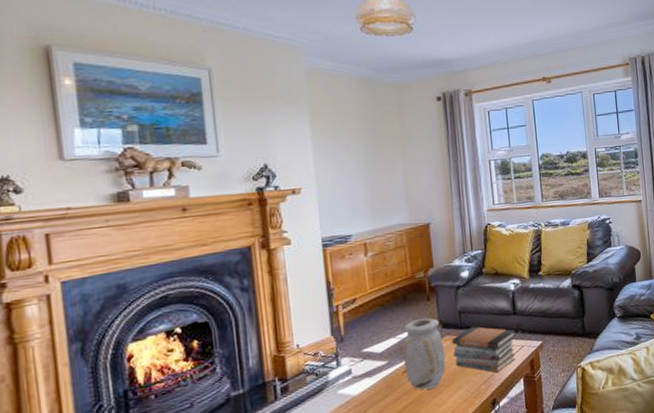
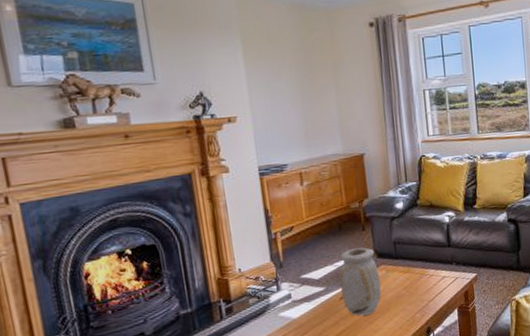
book stack: present [452,326,516,373] -> none [387,257,451,303]

